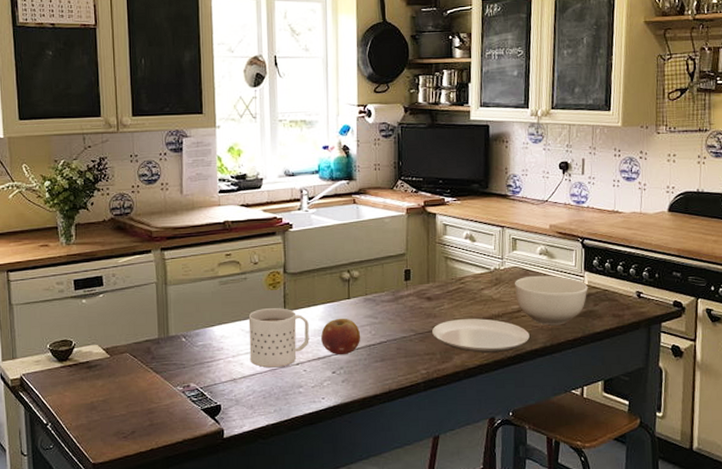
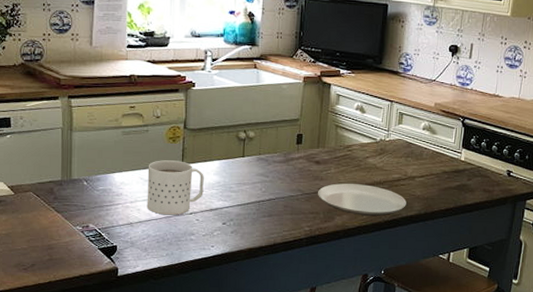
fruit: present [320,318,361,355] -> none [214,174,252,209]
bowl: present [514,275,588,326] -> none [397,148,464,196]

